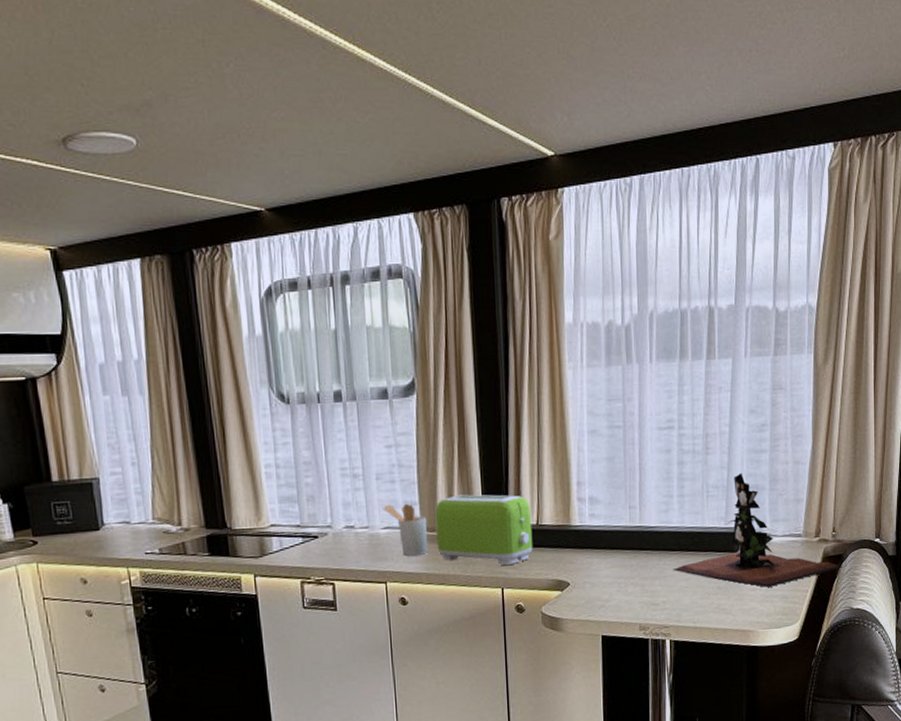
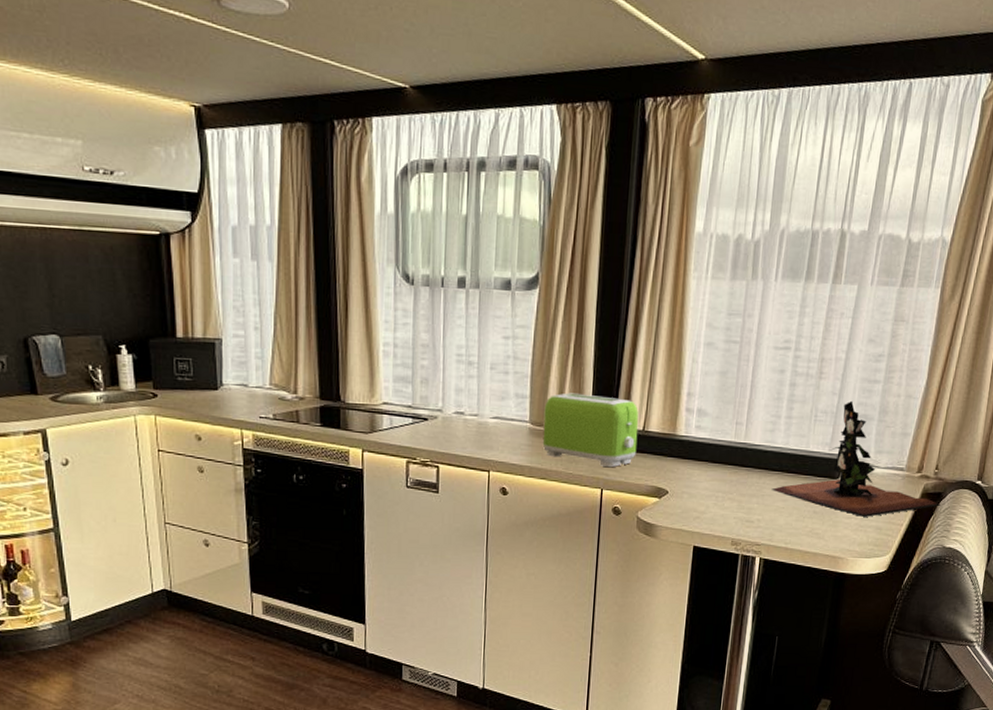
utensil holder: present [382,503,428,556] -> none [493,394,536,448]

